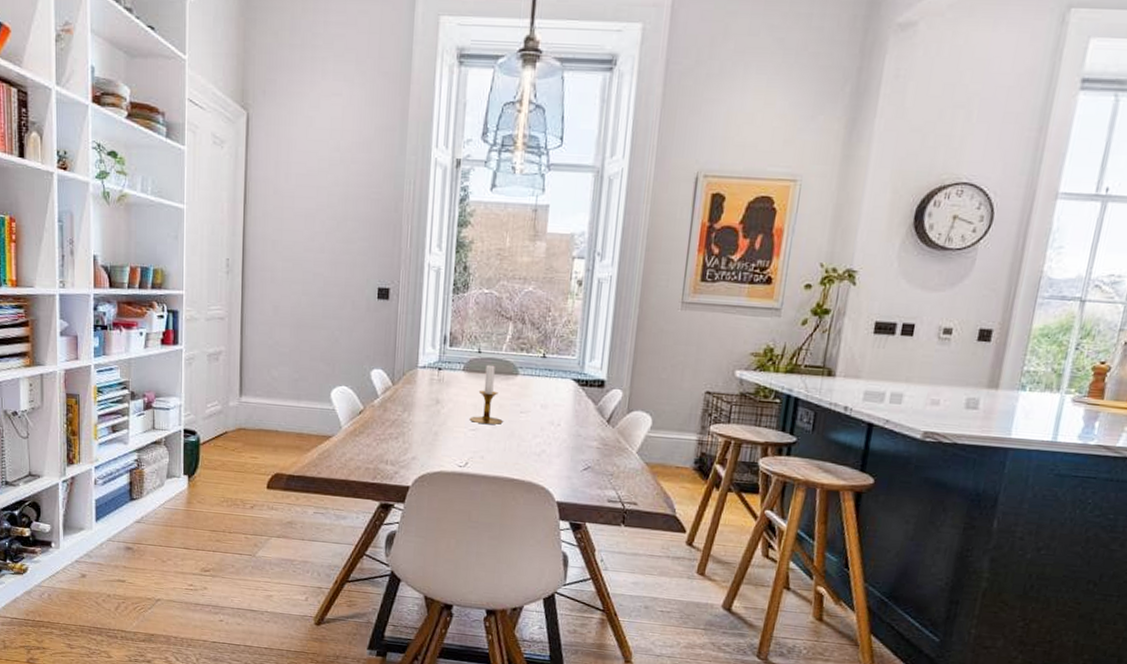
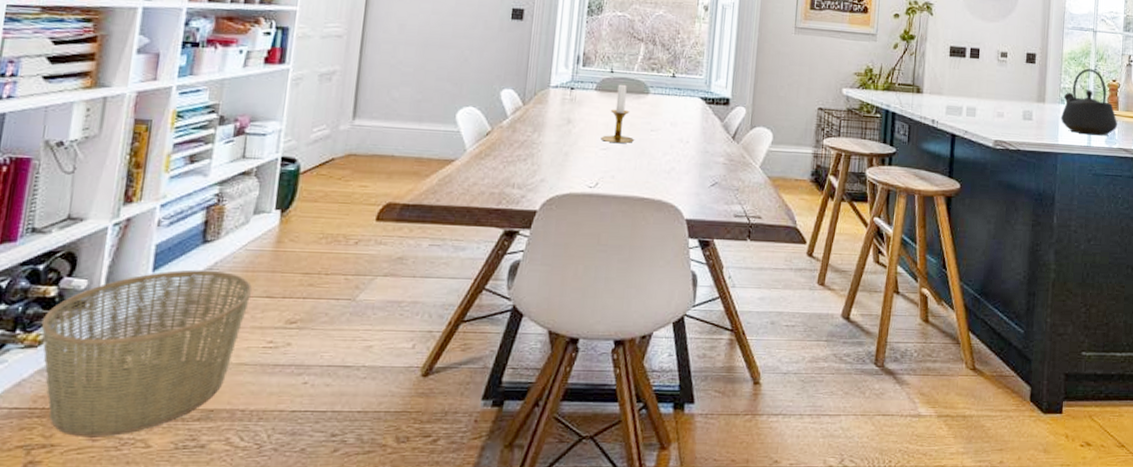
basket: none [23,521,173,646] -> present [41,269,253,438]
kettle: none [1017,347,1101,430] -> present [1060,68,1118,136]

